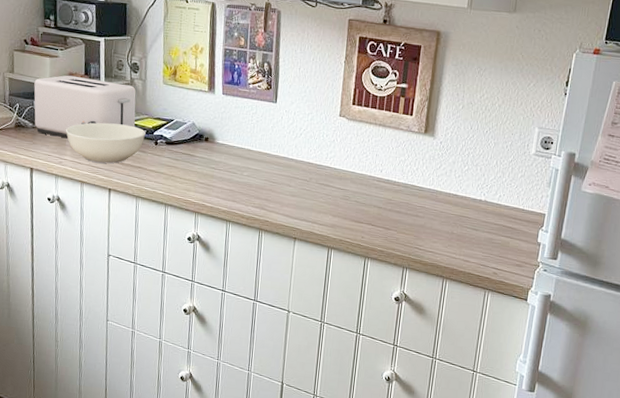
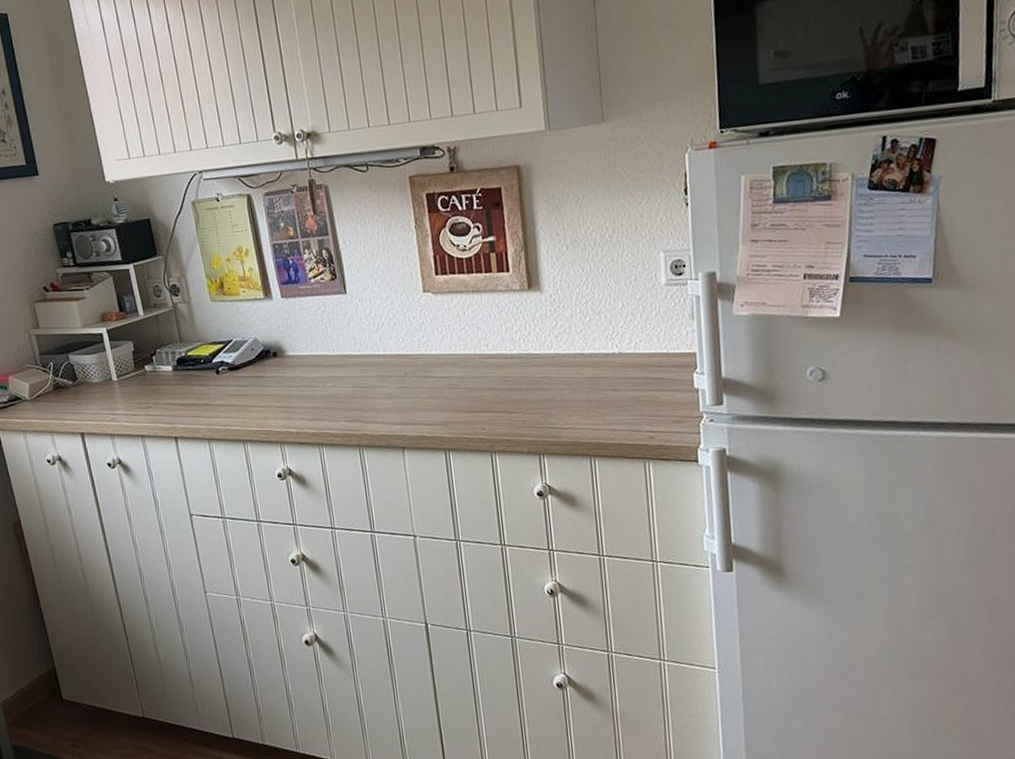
toaster: present [34,75,136,139] -> none [64,312,190,391]
bowl: present [65,122,146,164] -> none [111,358,204,411]

